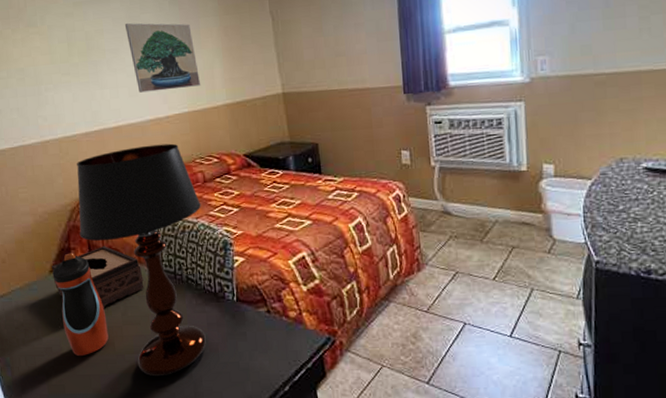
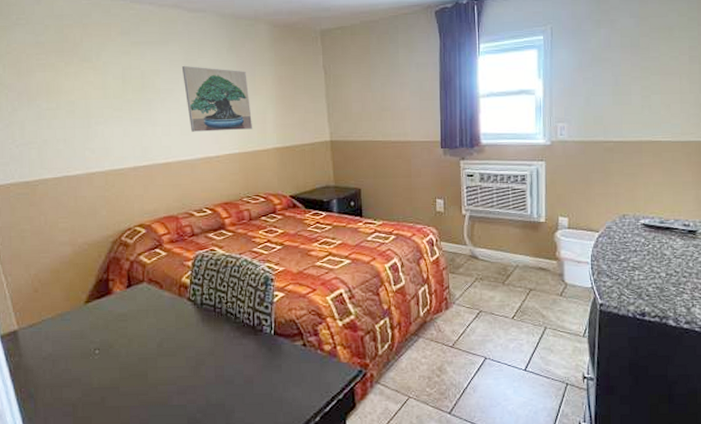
tissue box: present [52,246,144,308] -> none [88,278,182,339]
water bottle: present [52,253,109,357] -> none [88,284,142,388]
table lamp: present [77,143,206,377] -> none [119,182,245,408]

